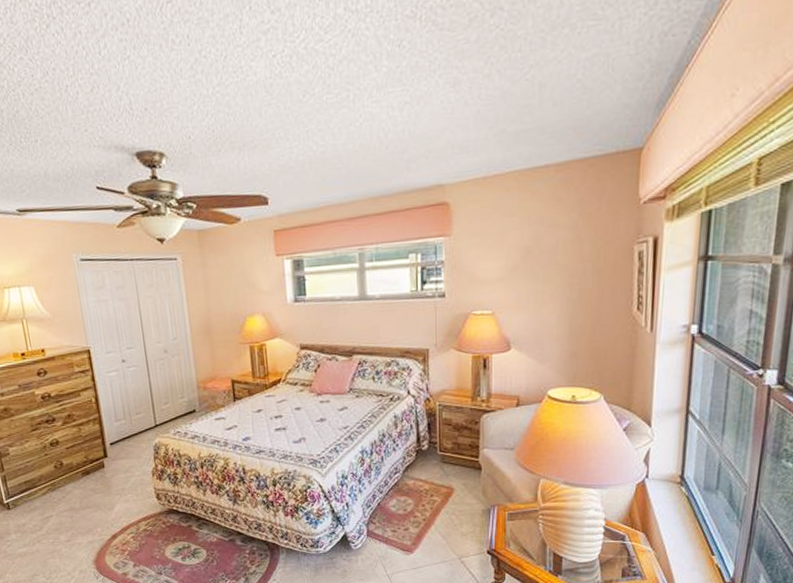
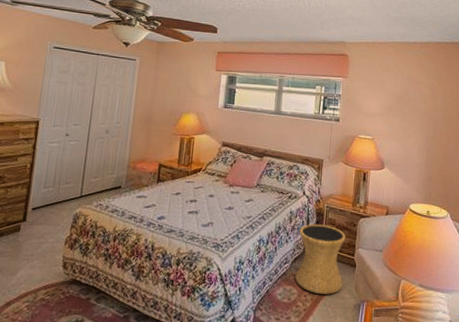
side table: none [408,426,468,502] -> present [295,224,346,295]

